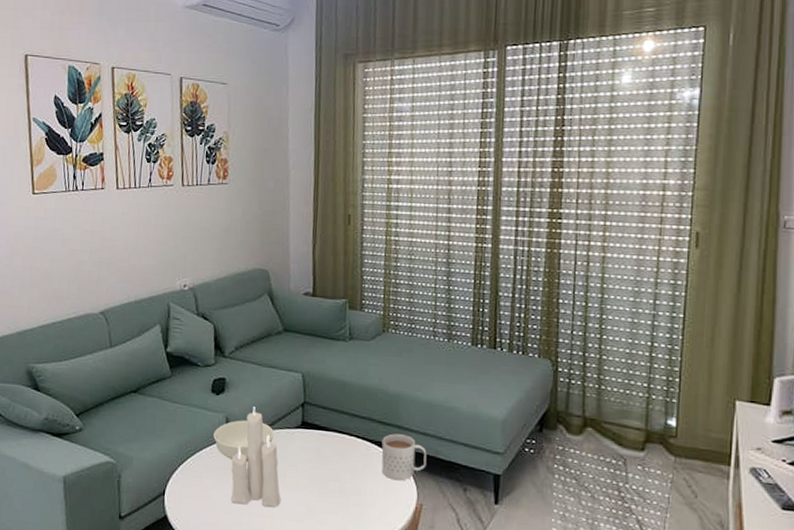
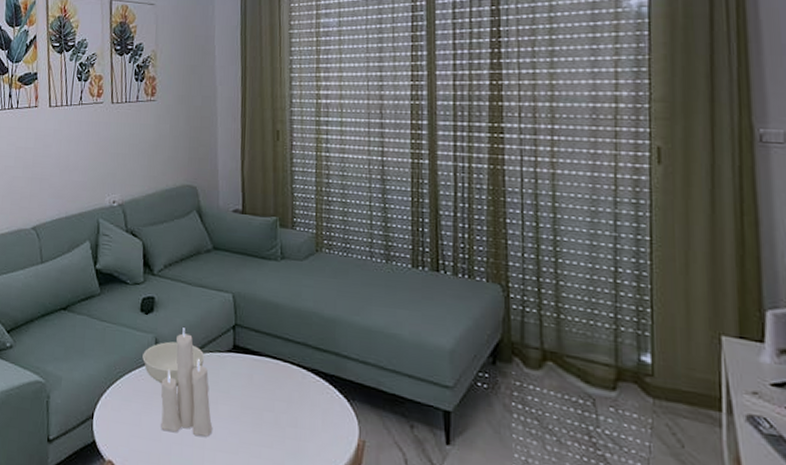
mug: present [381,433,427,481] -> none [318,361,368,414]

